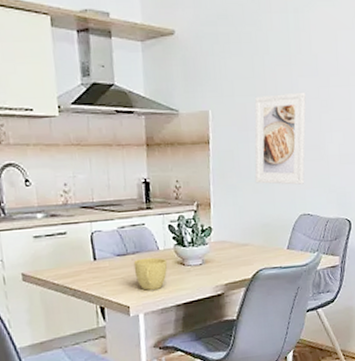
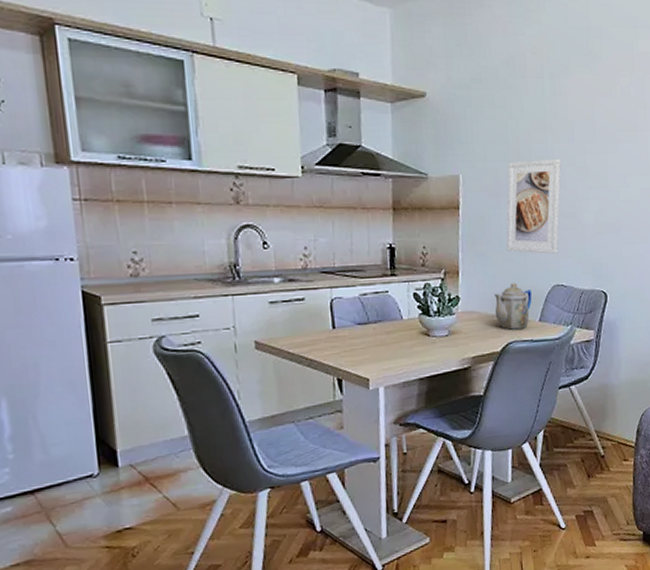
cup: present [133,257,168,291] -> none [375,327,412,362]
teapot: none [245,212,280,258] -> present [495,282,532,330]

